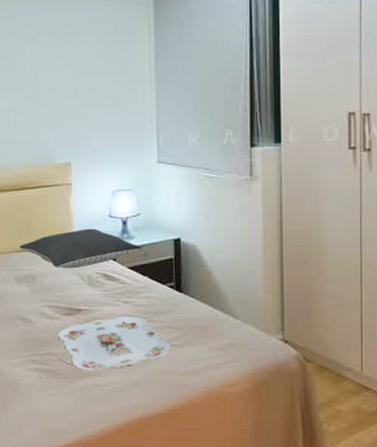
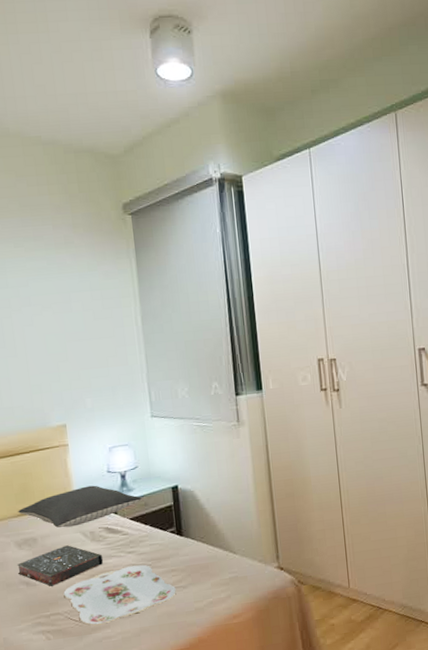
book: none [16,287,99,327] -> present [17,545,104,587]

